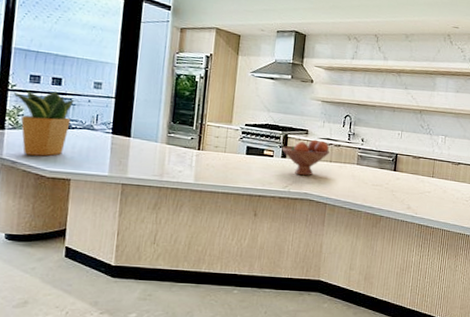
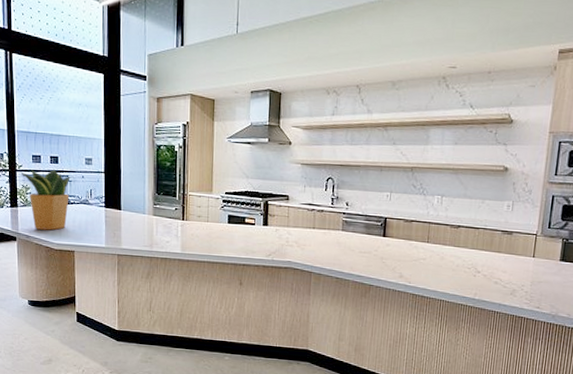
fruit bowl: present [282,139,330,176] -> none [263,205,312,244]

